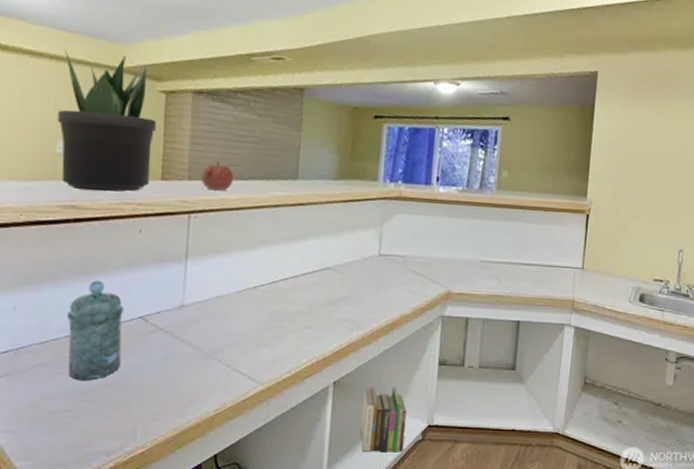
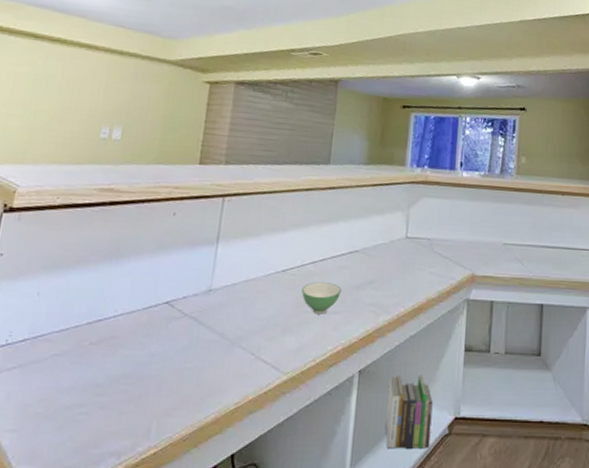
planter: present [57,50,156,191] -> none [103,44,199,175]
canister: present [66,280,124,381] -> none [85,264,151,372]
fruit: present [201,160,234,191] -> none [237,146,270,175]
bowl: none [274,298,315,329] -> present [302,282,342,314]

